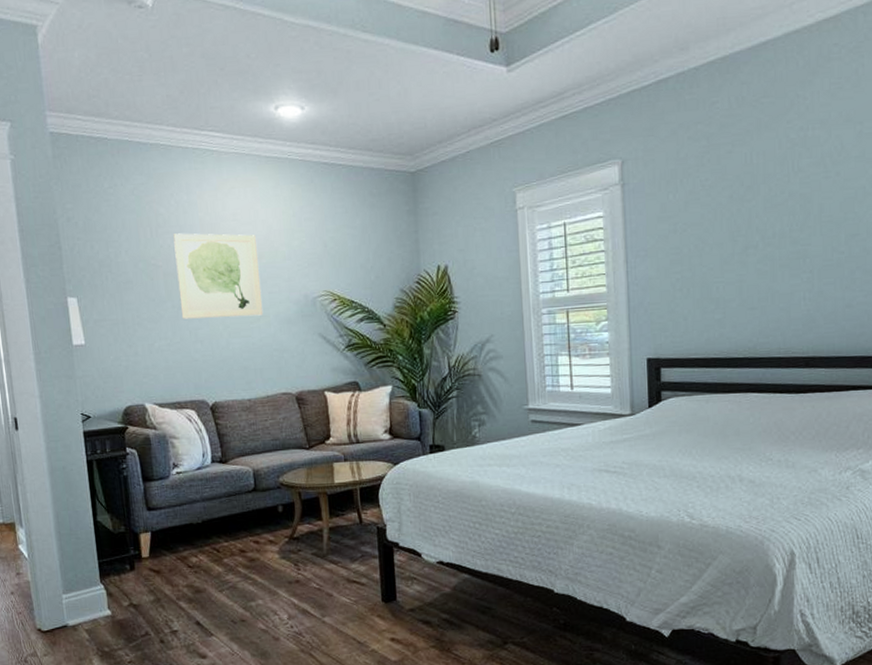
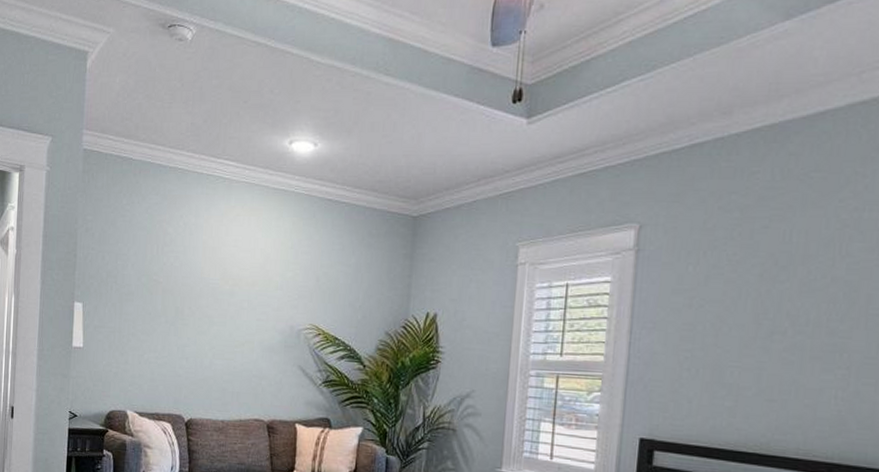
wall art: present [173,233,264,319] -> none [172,253,252,341]

